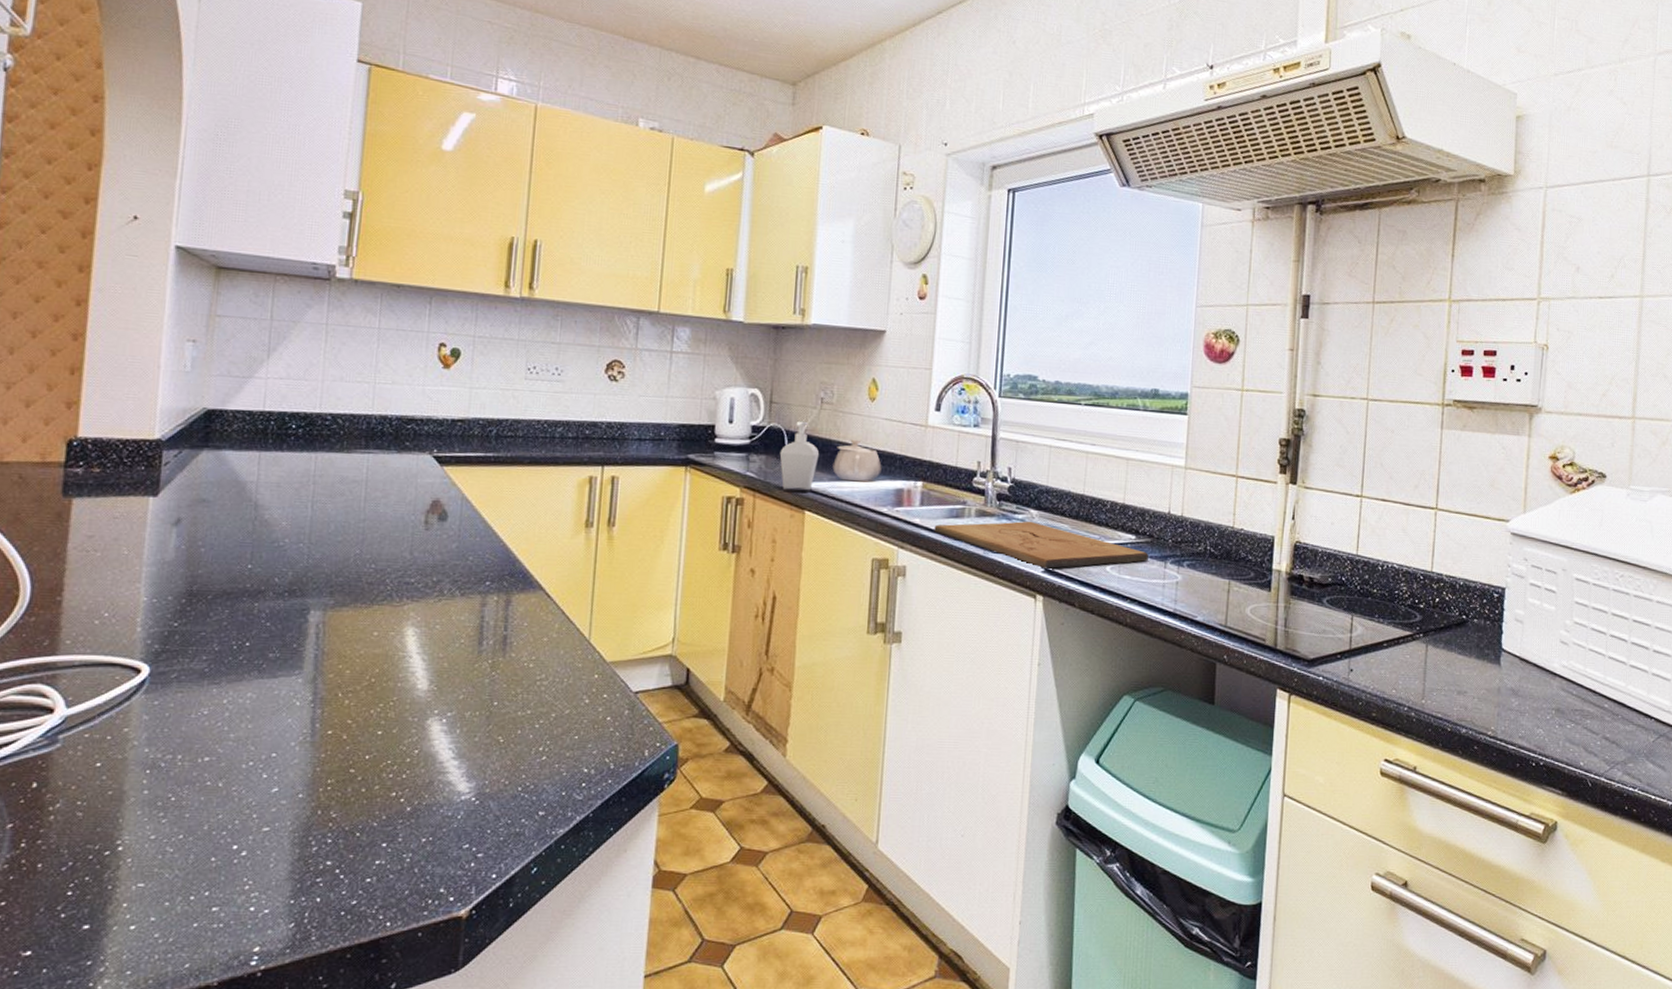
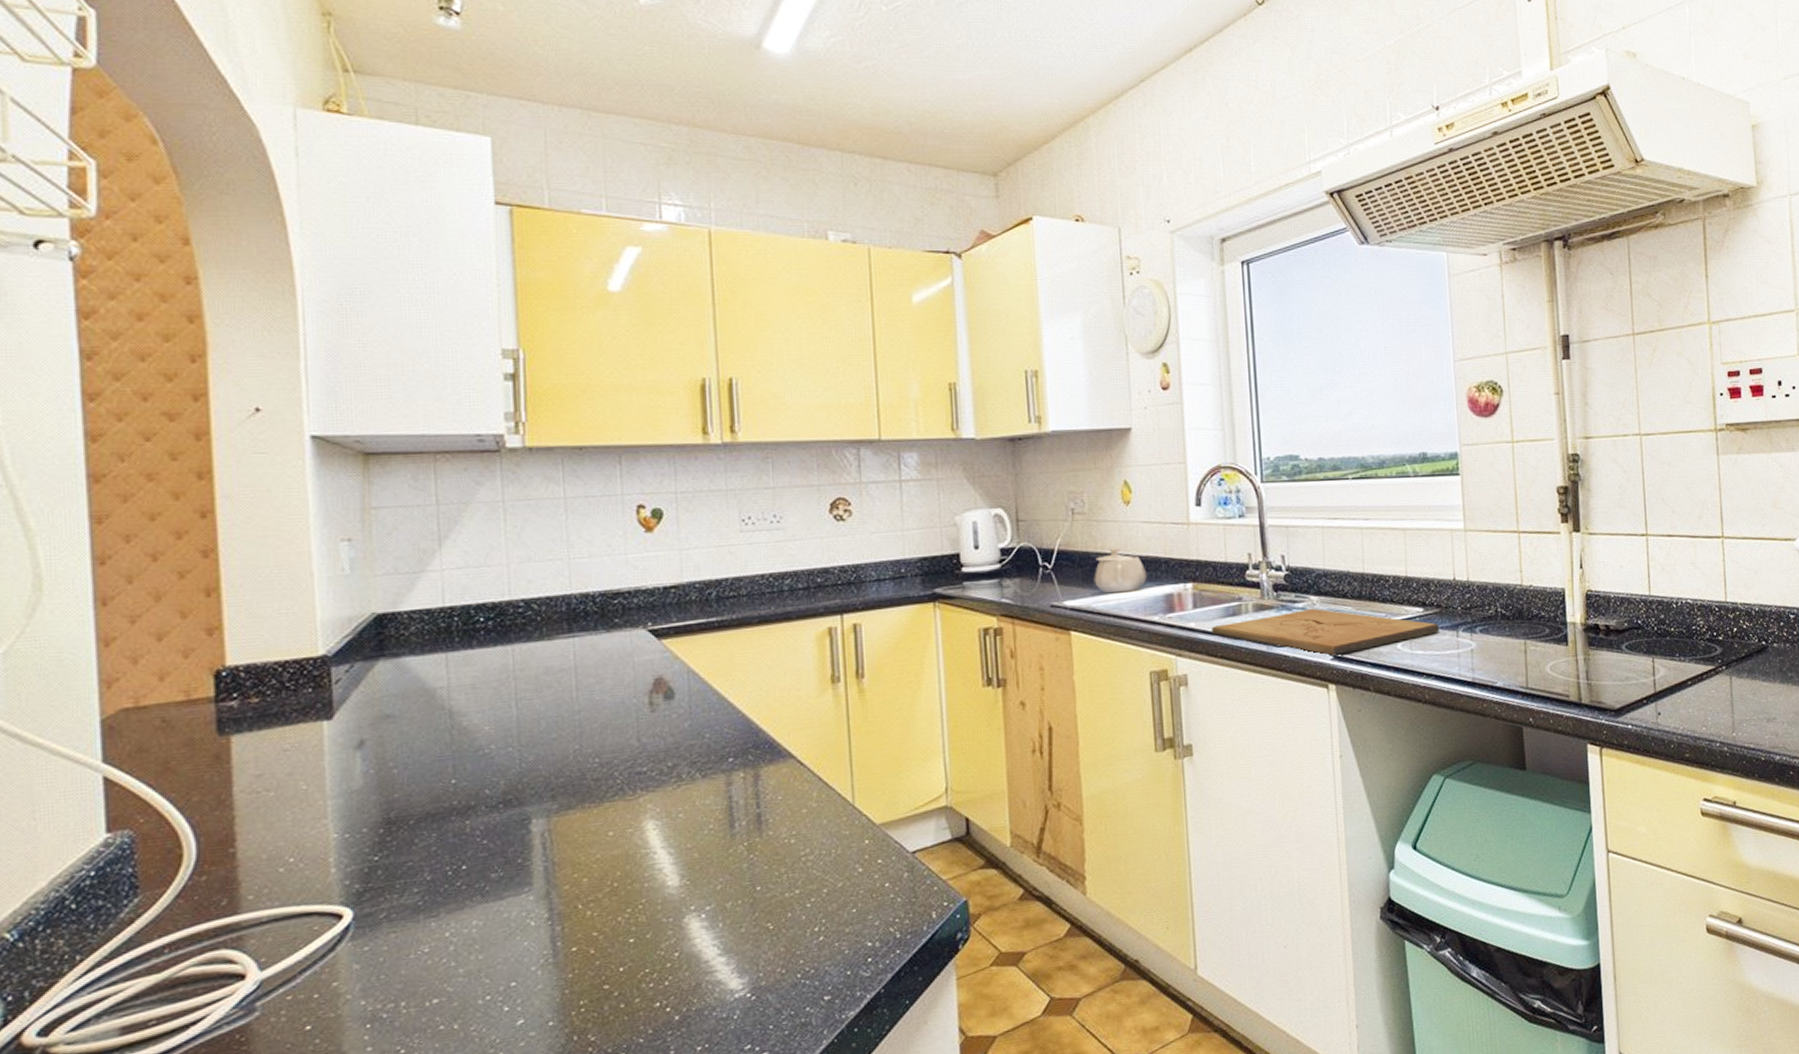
soap bottle: present [779,420,820,494] -> none [1034,536,1078,615]

